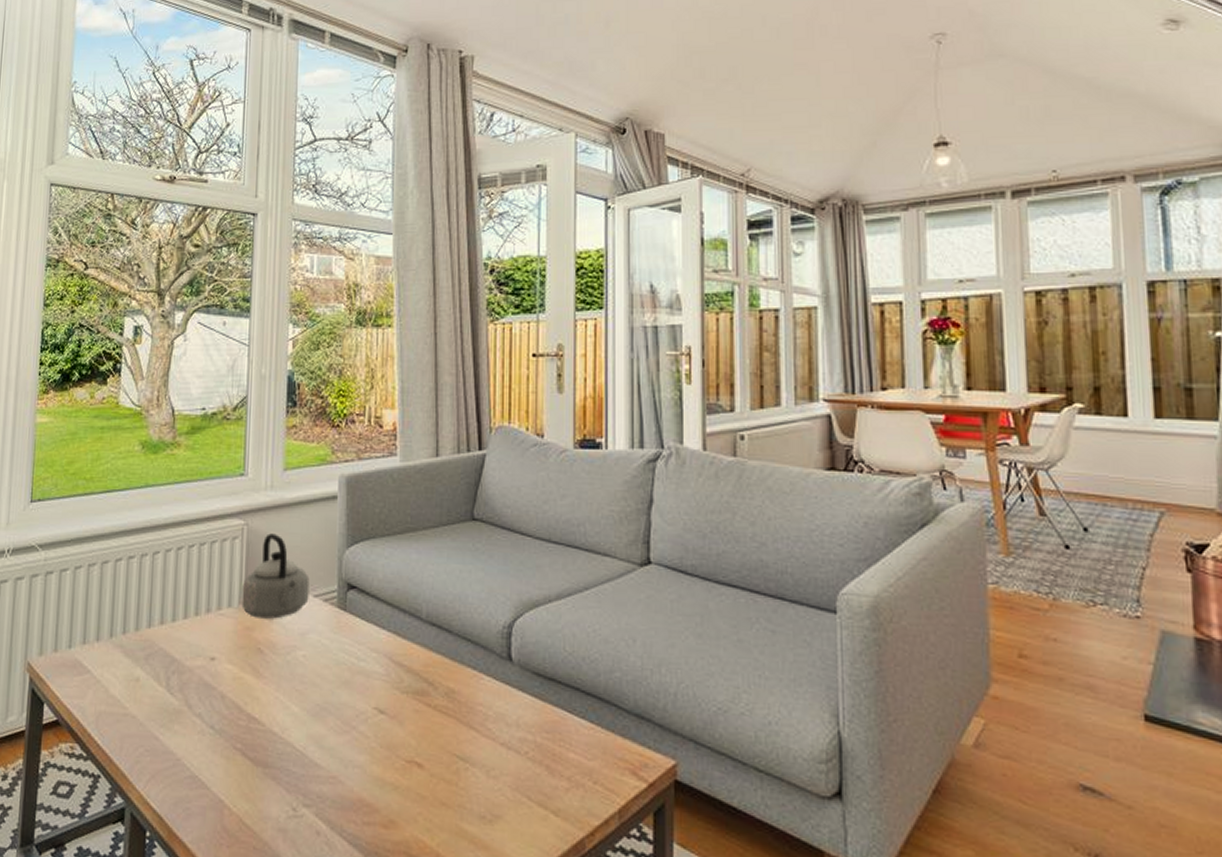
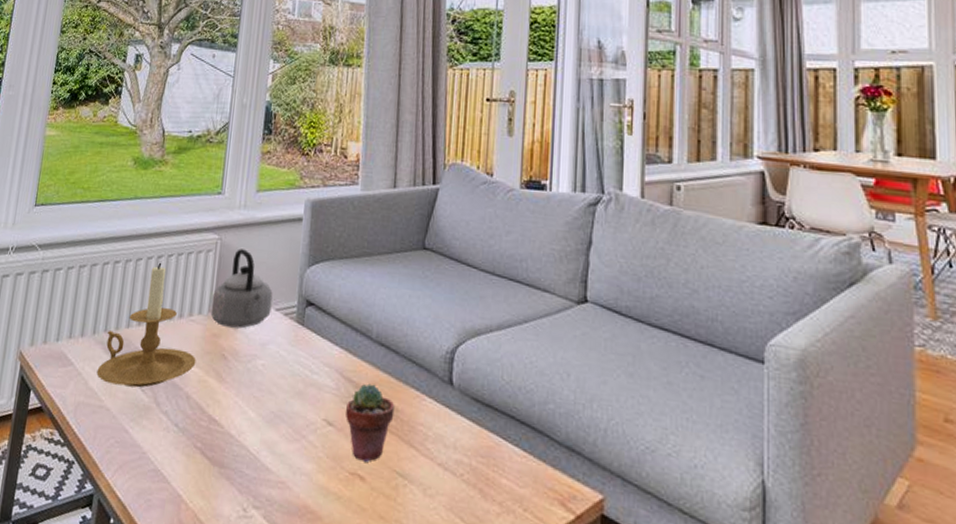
candle holder: none [118,554,229,691] -> present [96,262,196,388]
potted succulent: none [397,666,451,748] -> present [345,383,395,462]

